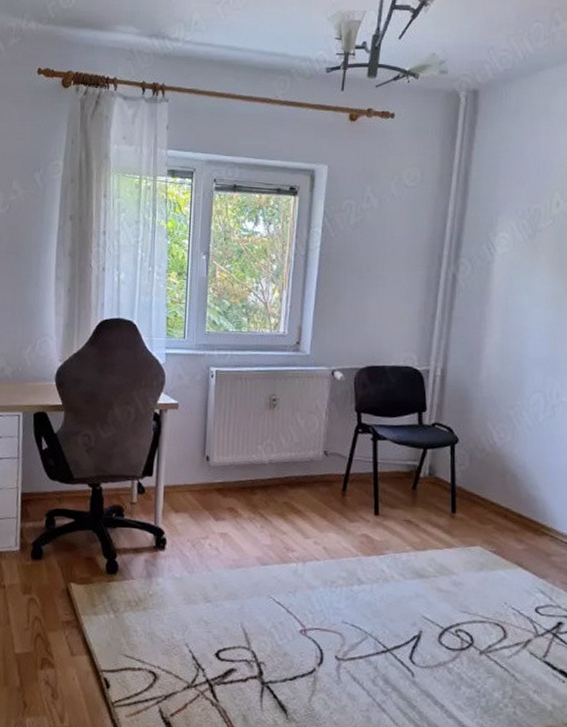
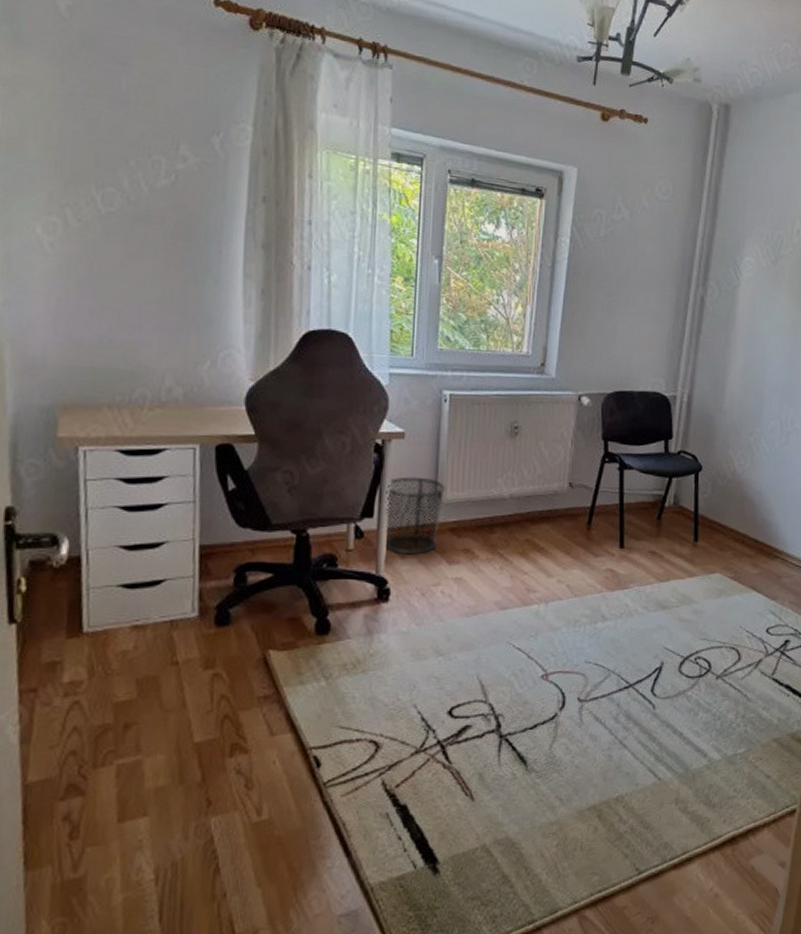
waste bin: none [162,441,212,511] -> present [385,476,445,555]

